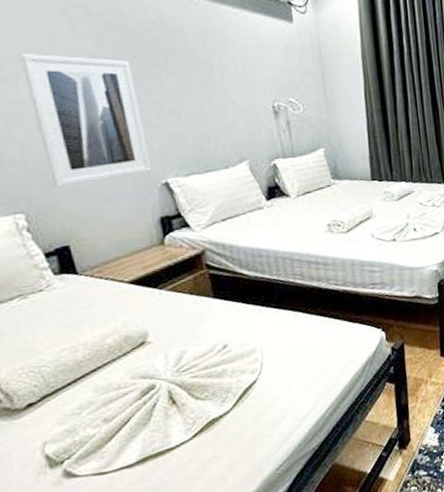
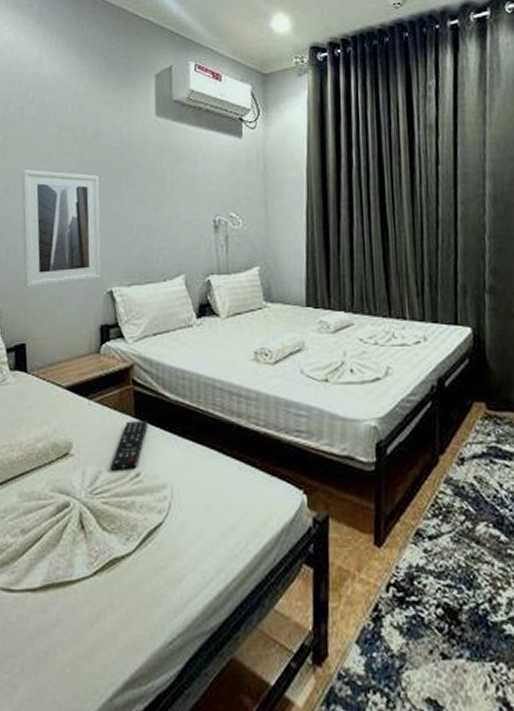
remote control: none [194,297,229,348] -> present [110,419,147,470]

